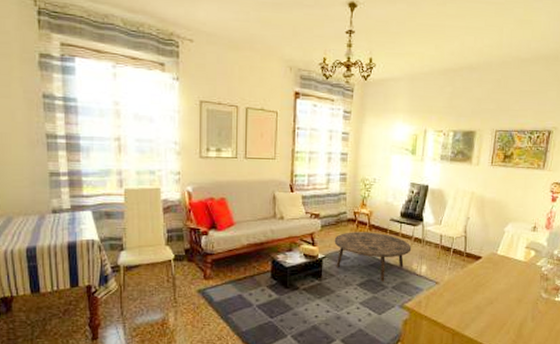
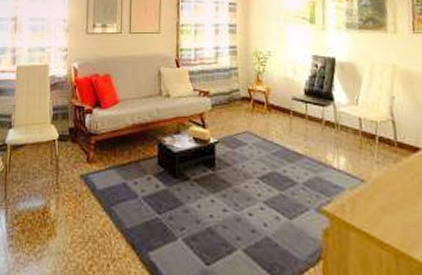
coffee table: present [334,232,412,282] -> none [227,112,323,176]

